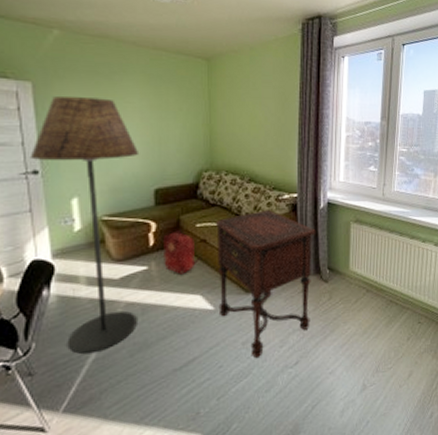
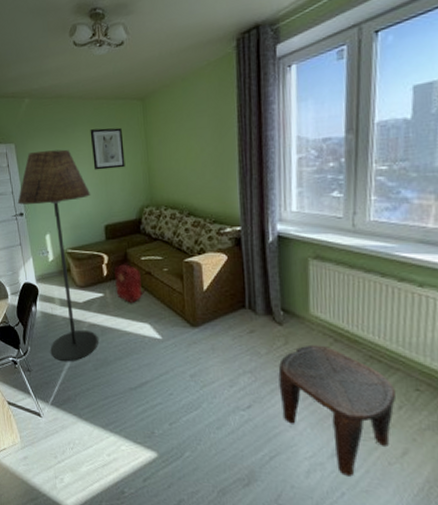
wall art: none [143,81,184,128] -> present [90,127,125,170]
side table: present [216,210,316,358] -> none [159,244,265,393]
stool: none [323,296,407,406] -> present [278,344,397,477]

